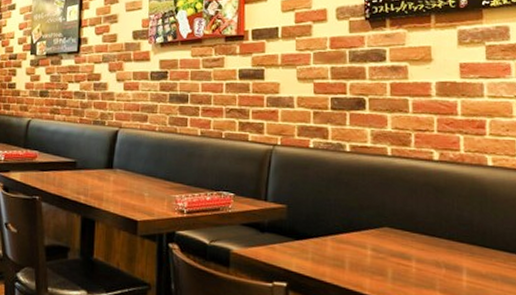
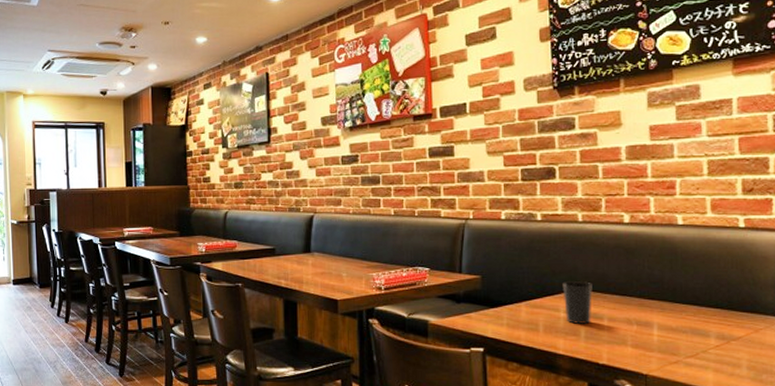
cup: none [370,216,401,264] -> present [562,280,592,324]

